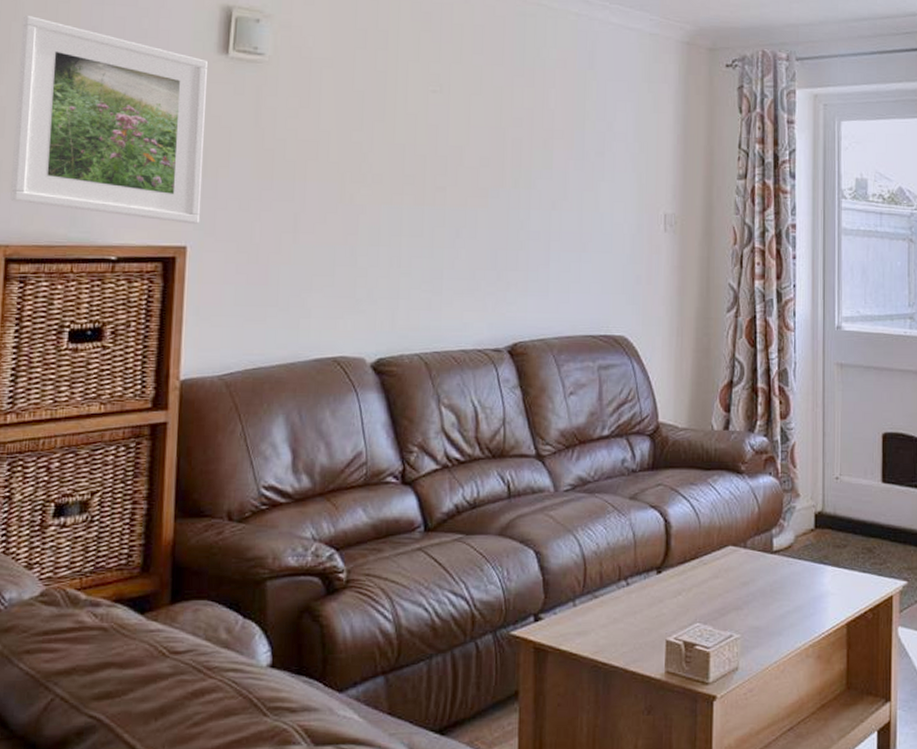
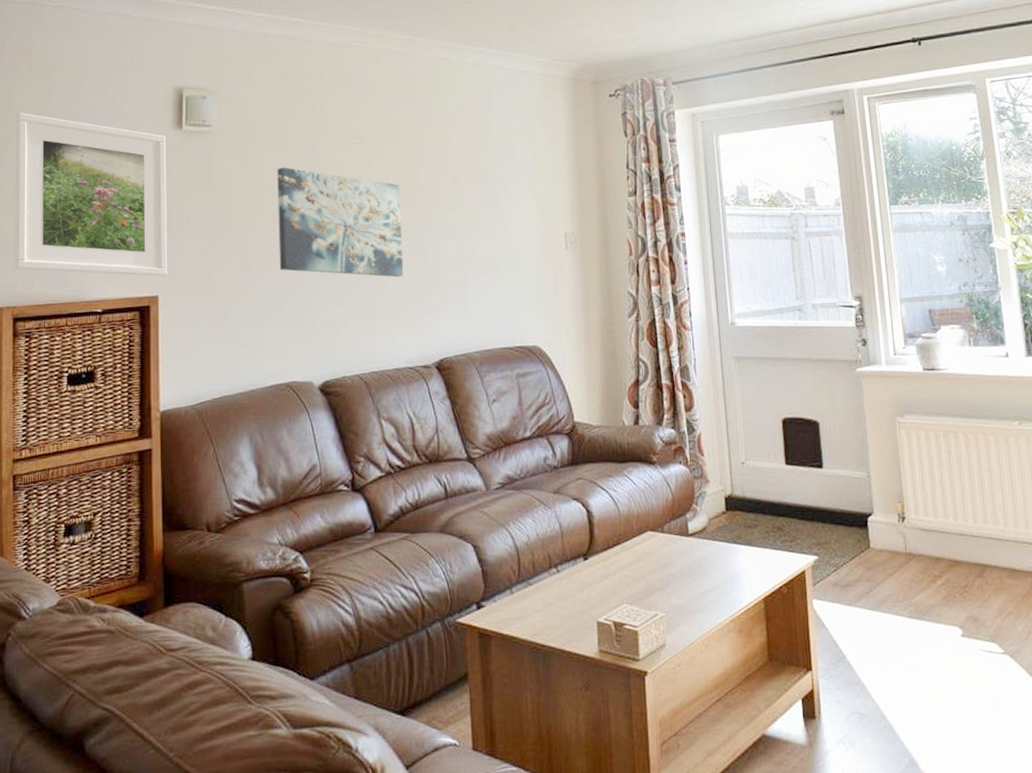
wall art: none [334,110,481,247] -> present [277,167,404,277]

